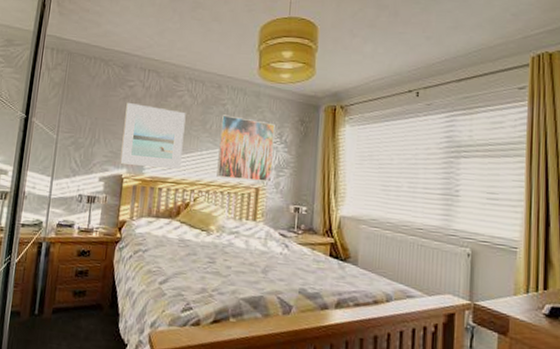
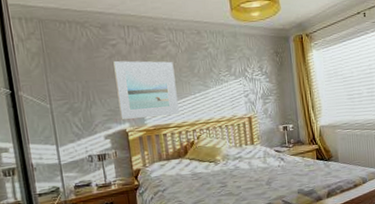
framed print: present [216,114,275,182] -> none [206,57,261,114]

